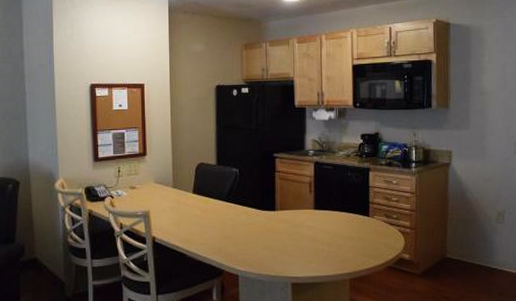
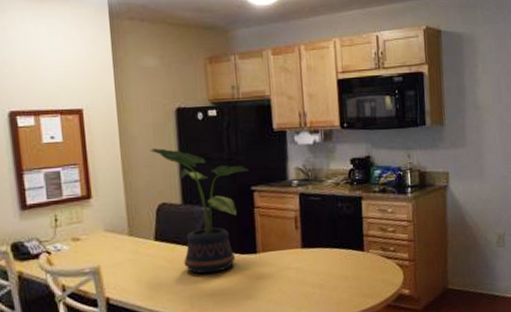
potted plant: none [193,118,272,224] -> present [150,148,249,274]

